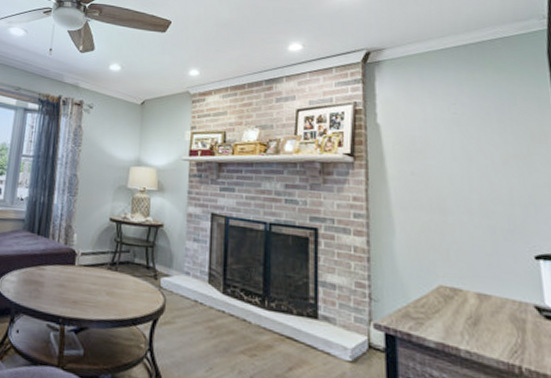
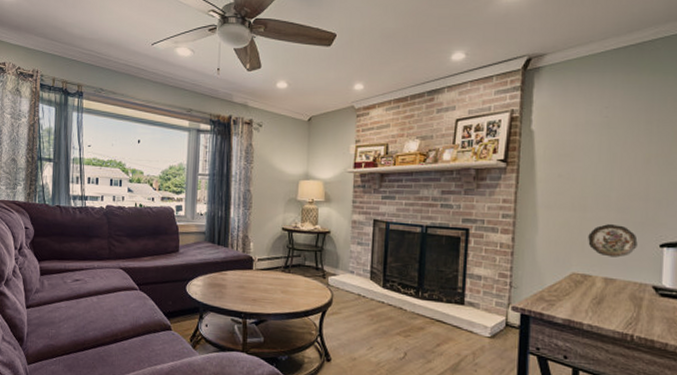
decorative plate: none [452,230,510,270] -> present [588,224,638,258]

